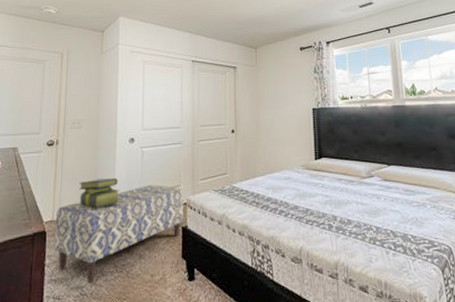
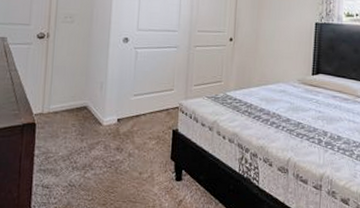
bench: present [55,185,183,283] -> none [44,86,176,175]
stack of books: present [79,177,120,208] -> none [70,76,112,105]

